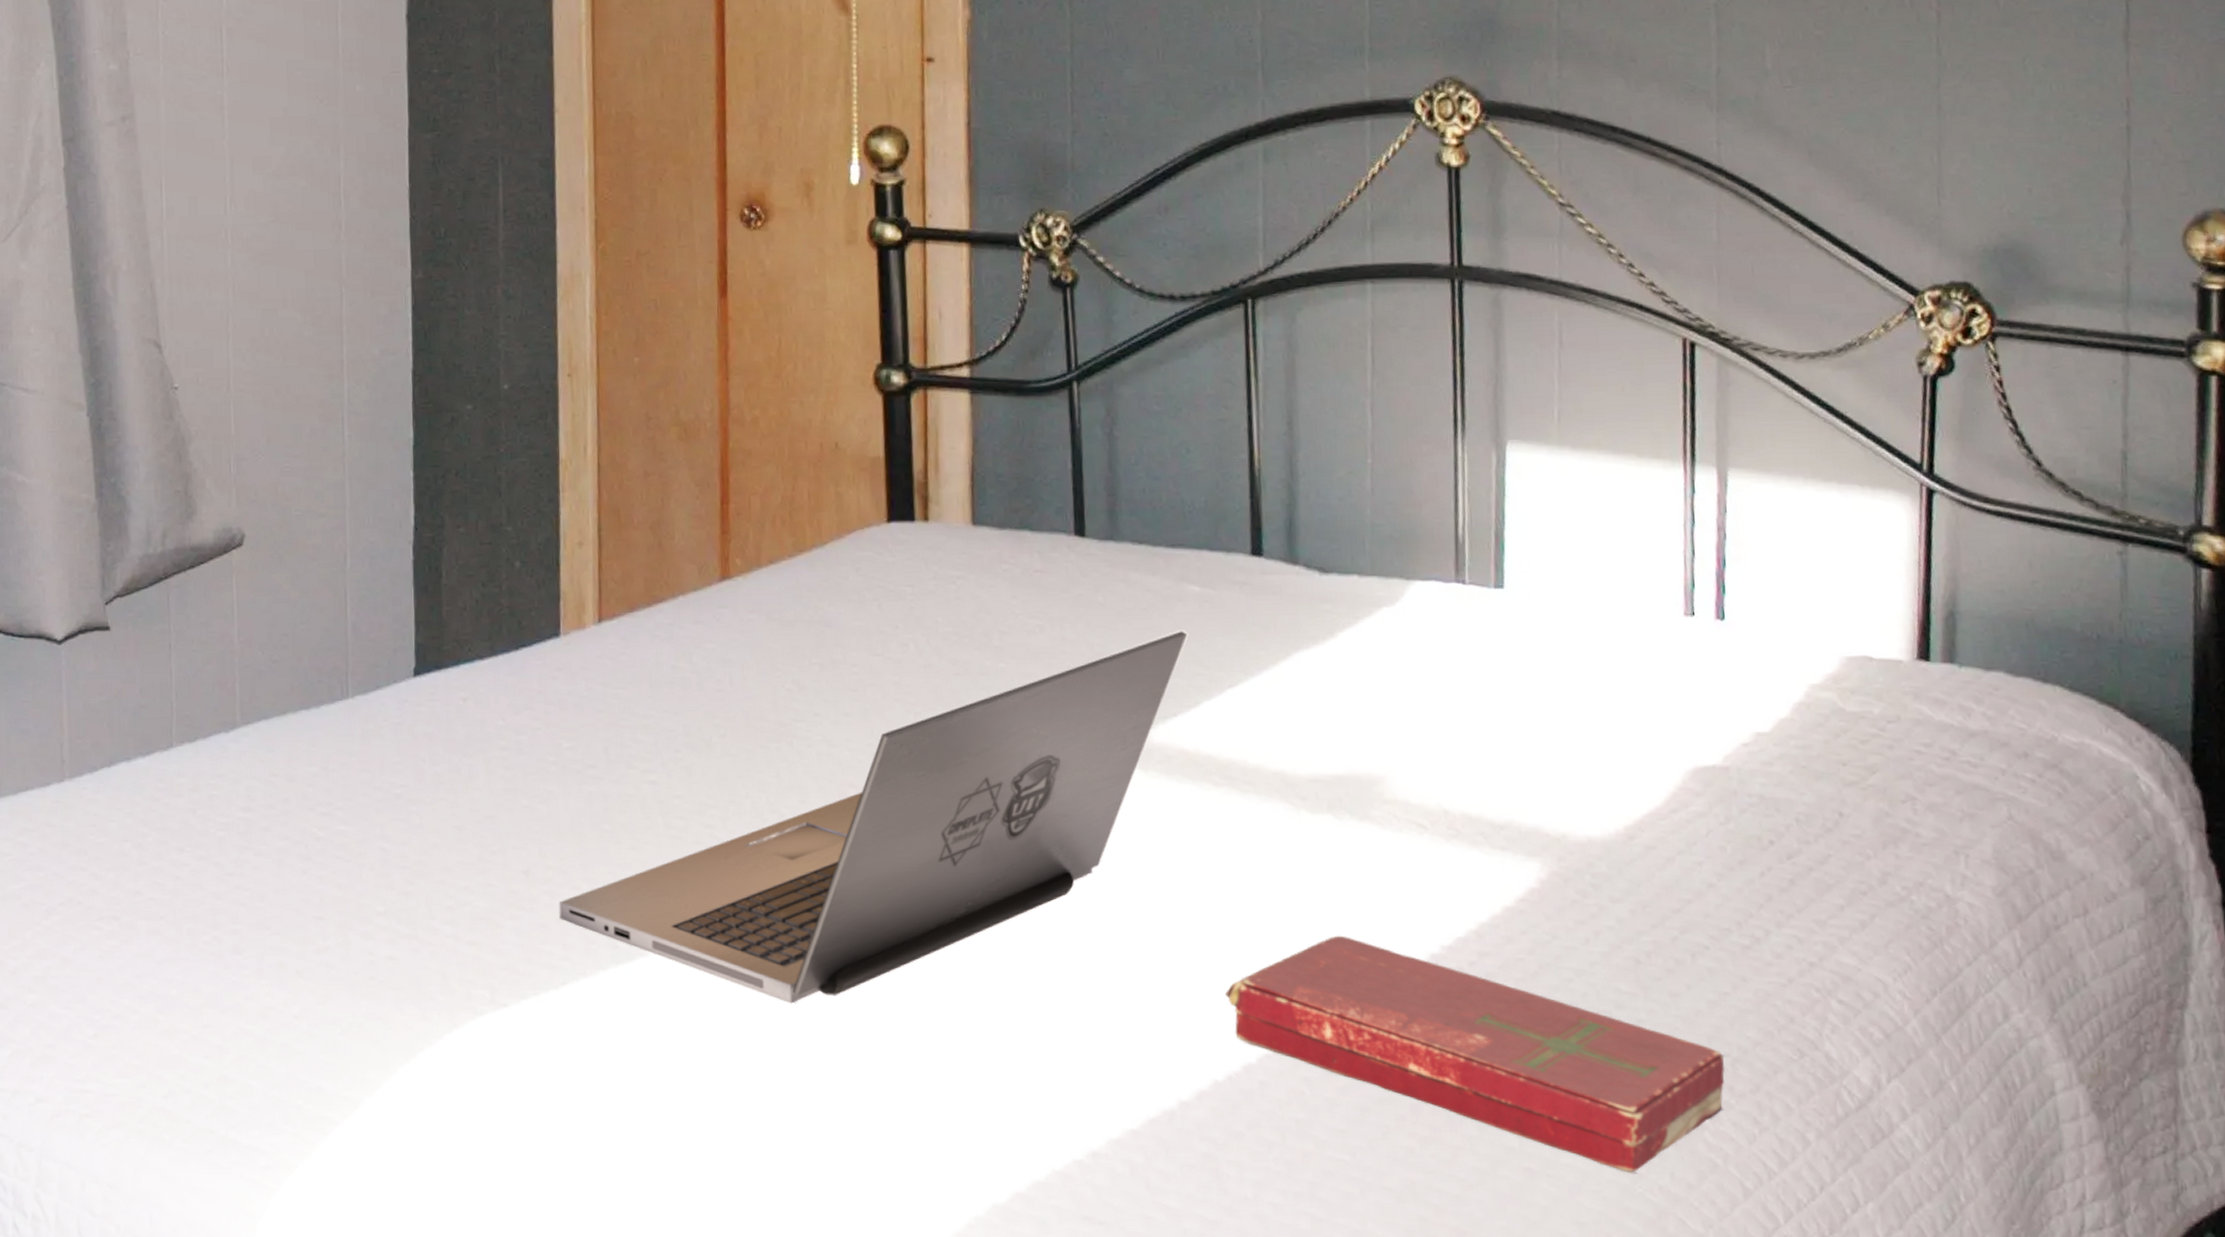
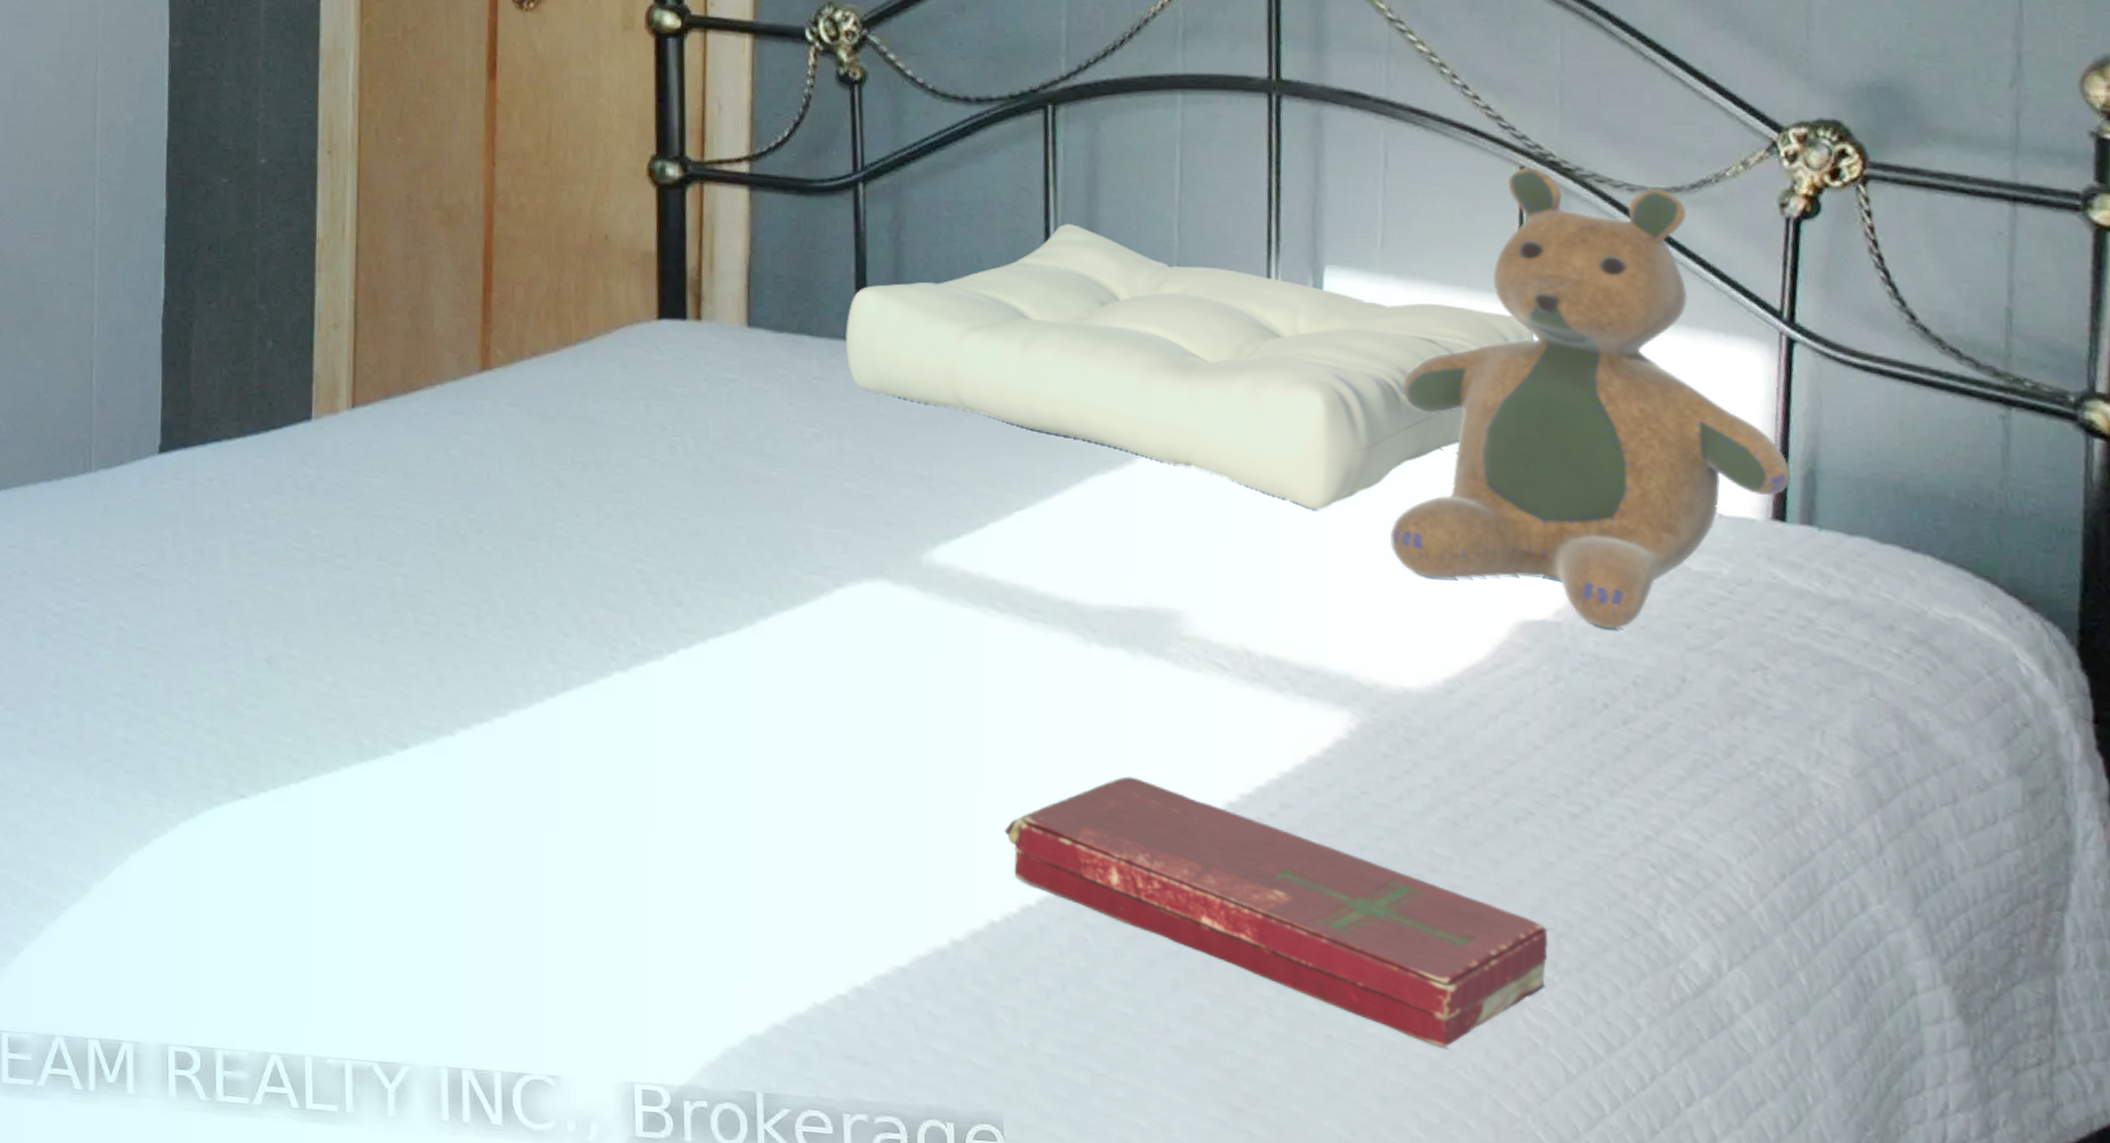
laptop: present [559,631,1188,1004] -> none [302,448,974,813]
seat cushion: none [1064,412,1700,673] -> present [846,224,1535,510]
teddy bear: none [1573,338,1934,770] -> present [1390,166,1792,629]

